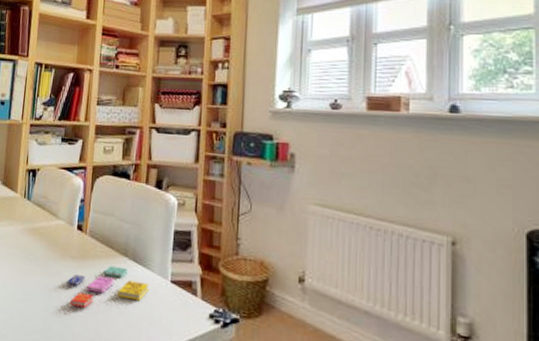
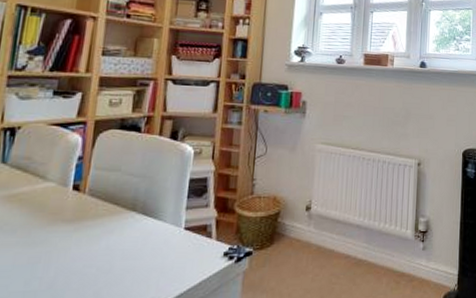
books: present [67,265,149,309] -> none [57,222,160,274]

